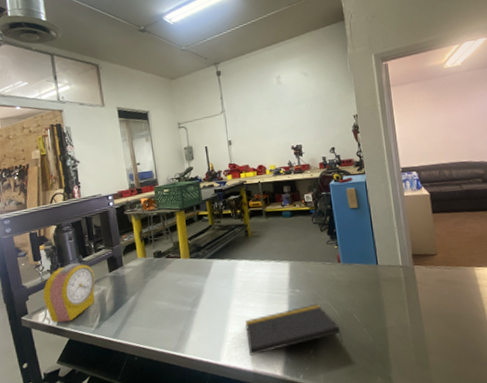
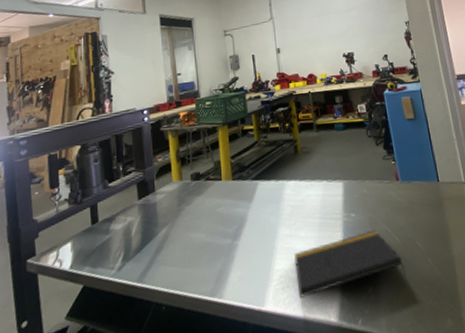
alarm clock: present [43,262,95,323] -> none [57,188,121,266]

